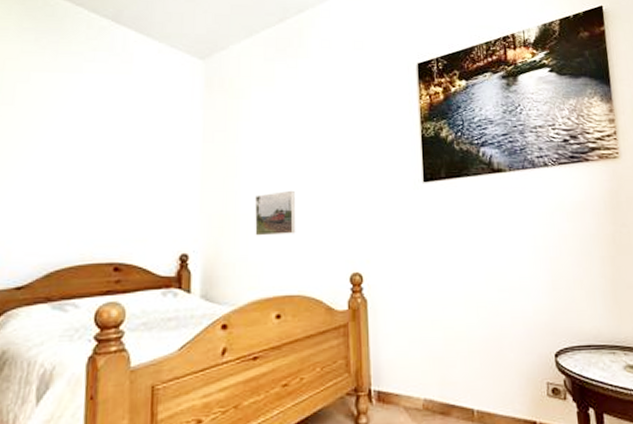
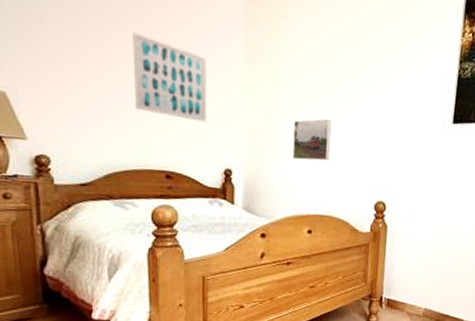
wall art: none [85,126,163,207] -> present [133,32,207,122]

